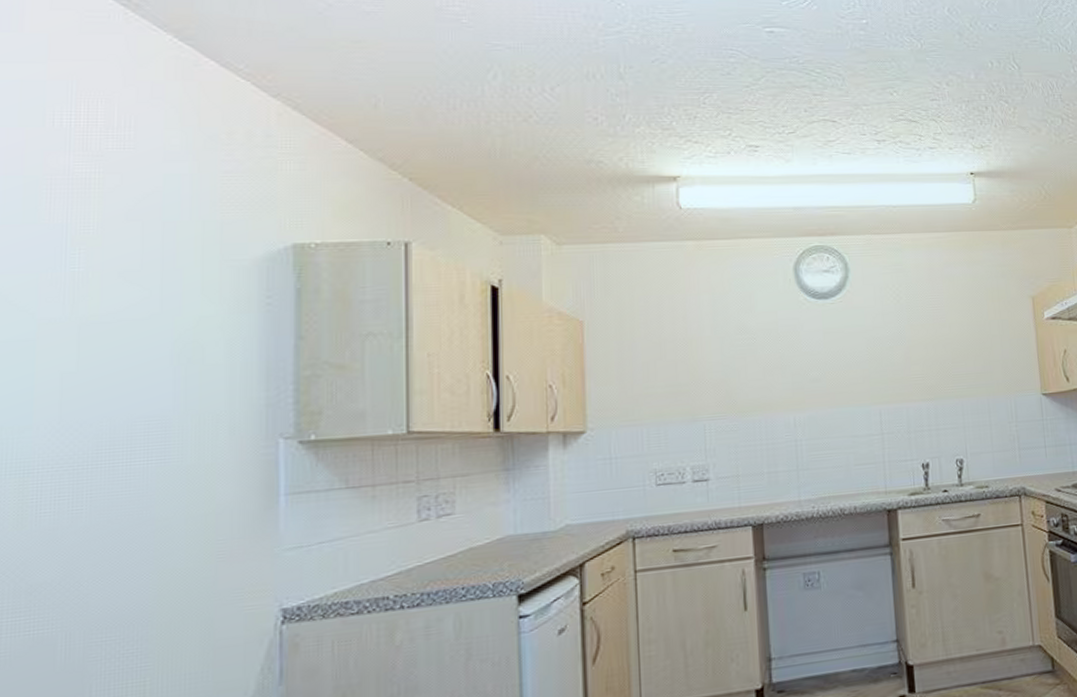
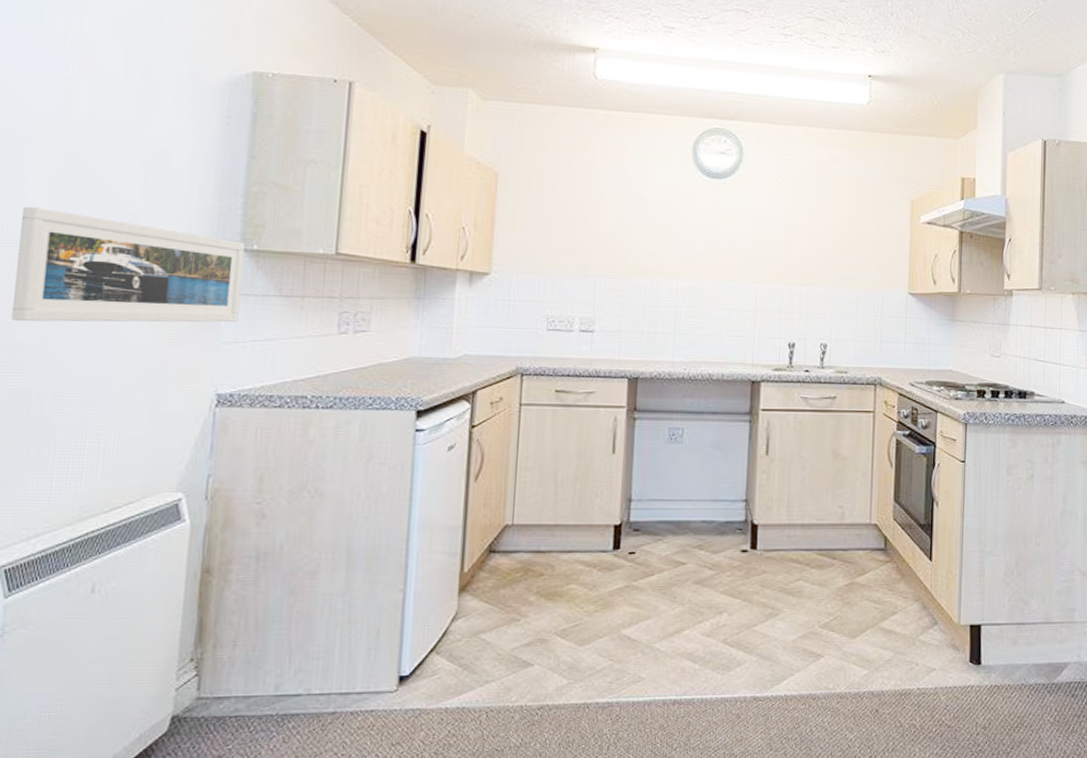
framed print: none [25,425,300,560] -> present [12,207,245,323]

